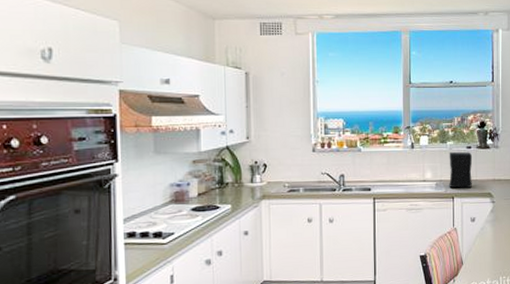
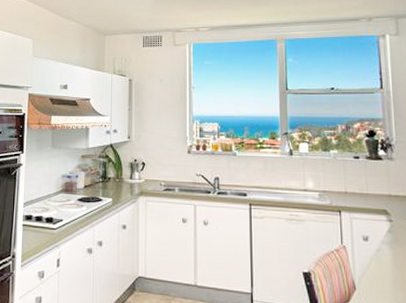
coffee maker: present [449,152,473,188] -> none [333,162,364,202]

